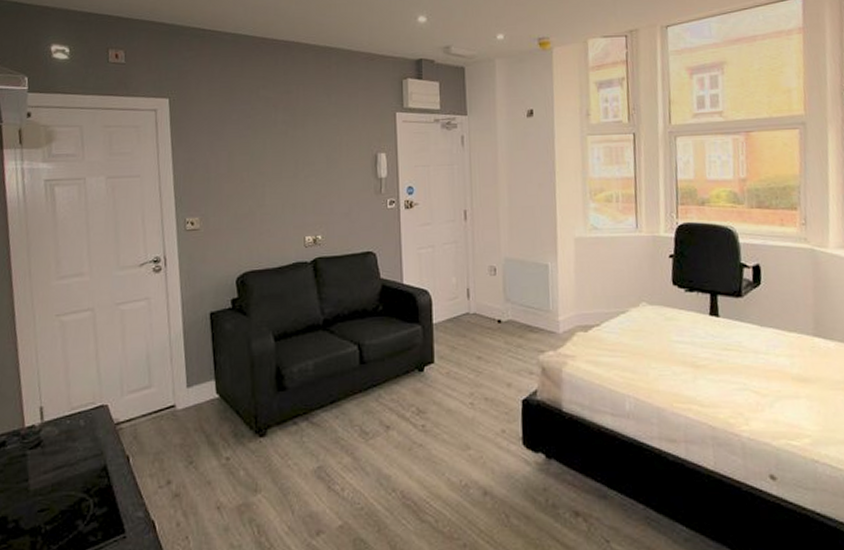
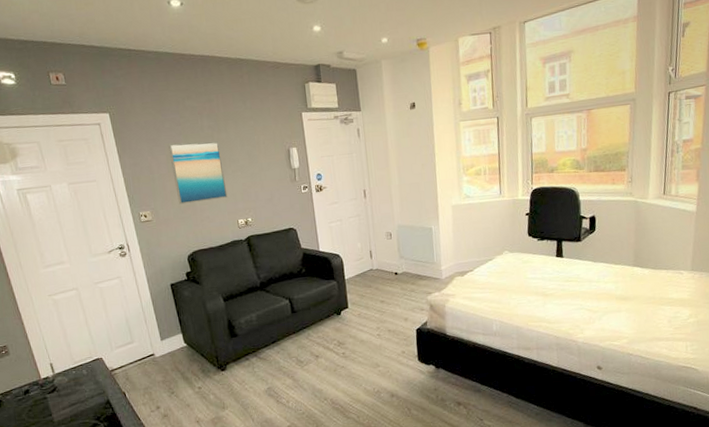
wall art: none [232,137,296,212] -> present [168,141,228,205]

